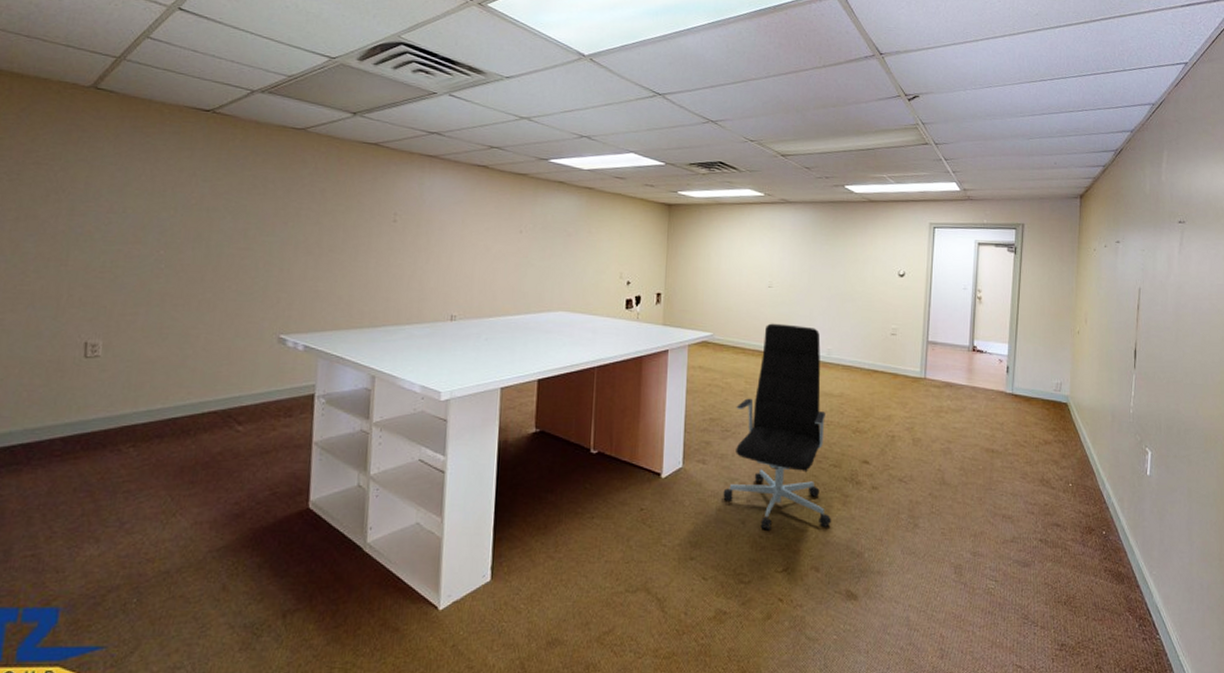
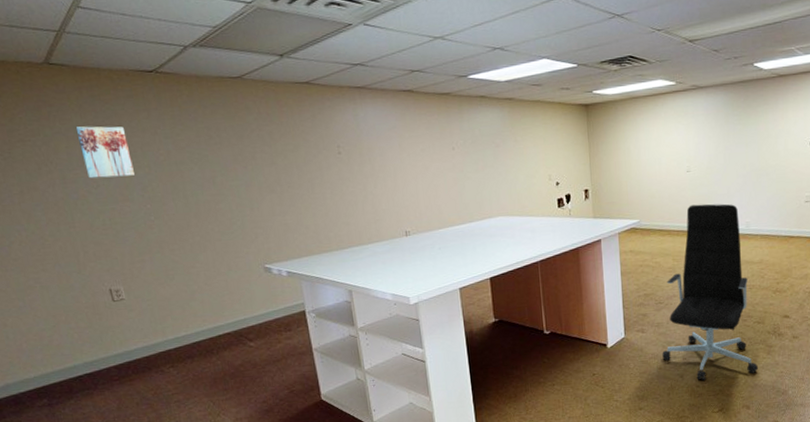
wall art: none [100,156,160,217] -> present [75,126,135,179]

